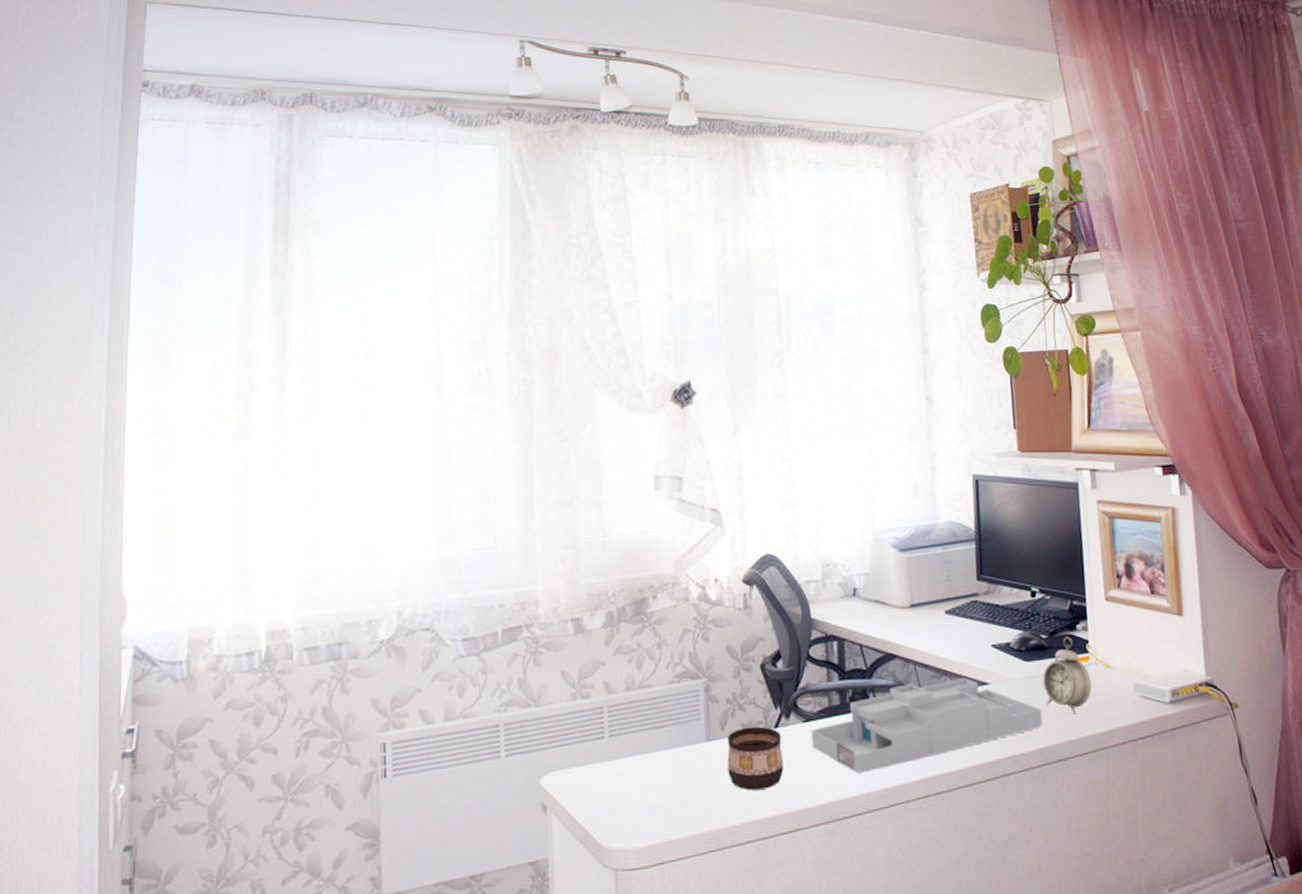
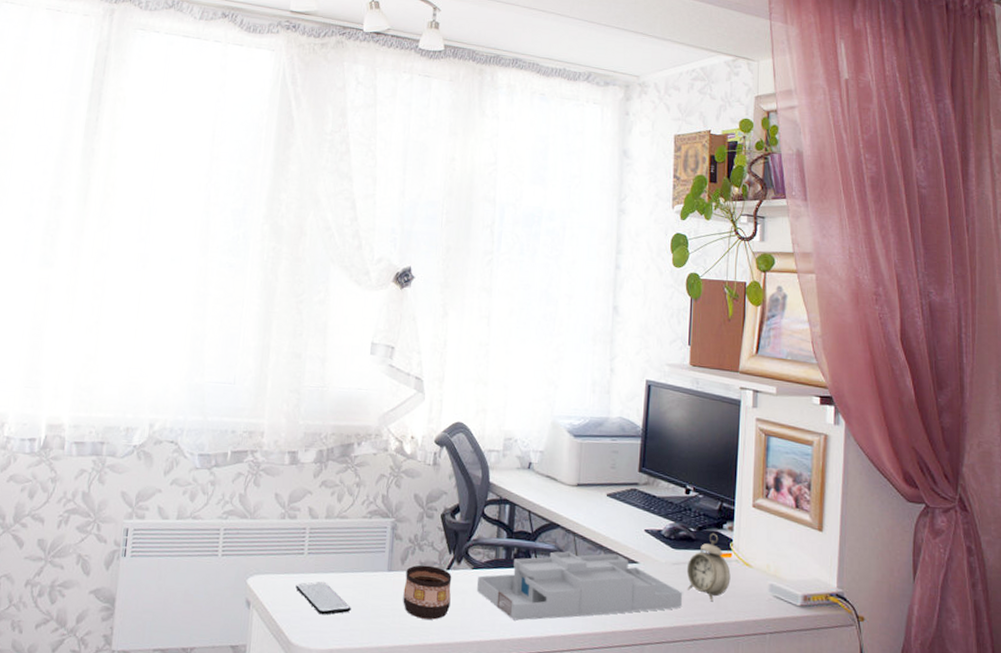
smartphone: none [599,766,668,807] -> present [296,581,351,615]

